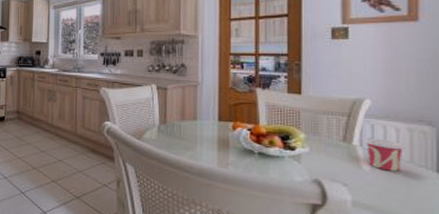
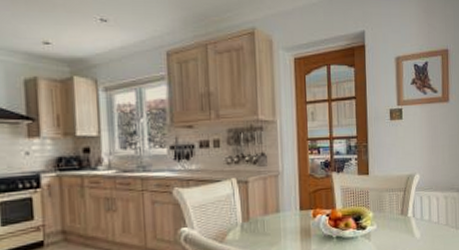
cup: present [363,137,405,172] -> none [415,207,443,236]

